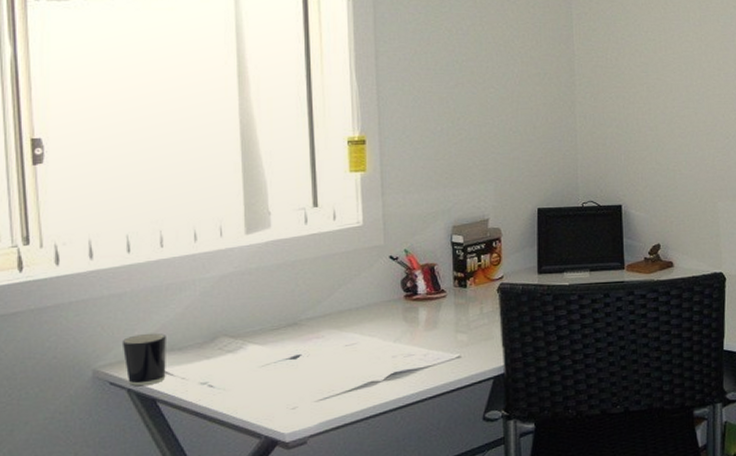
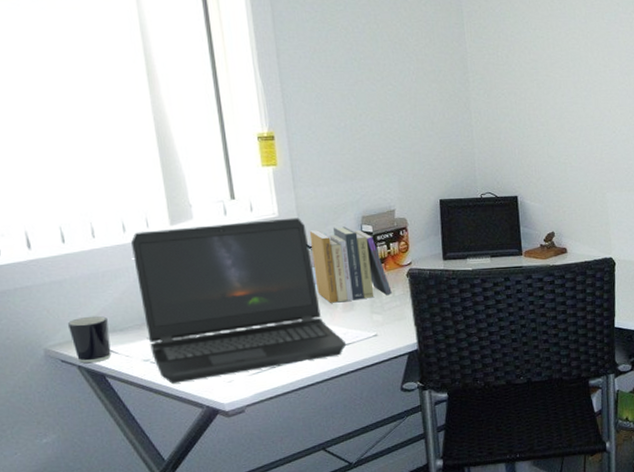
laptop computer: none [202,227,426,410] -> present [131,217,347,384]
books: none [395,237,480,321] -> present [309,226,392,303]

